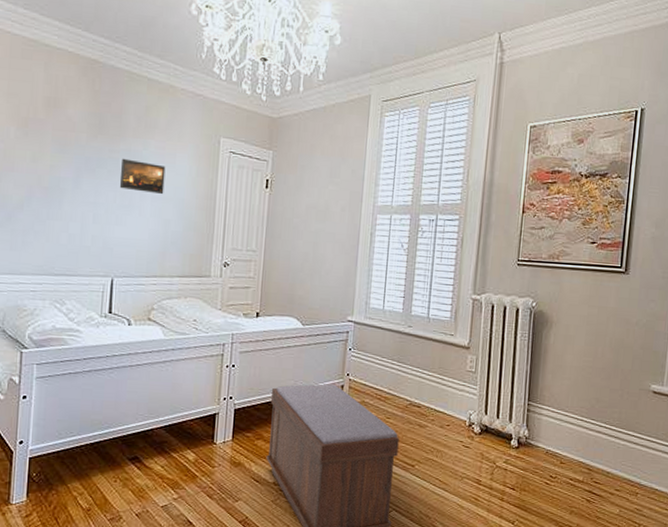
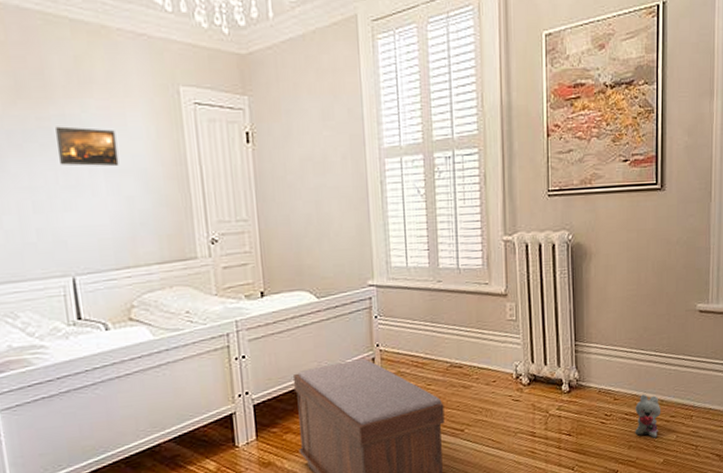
plush toy: none [578,463,607,508] -> present [635,394,661,438]

